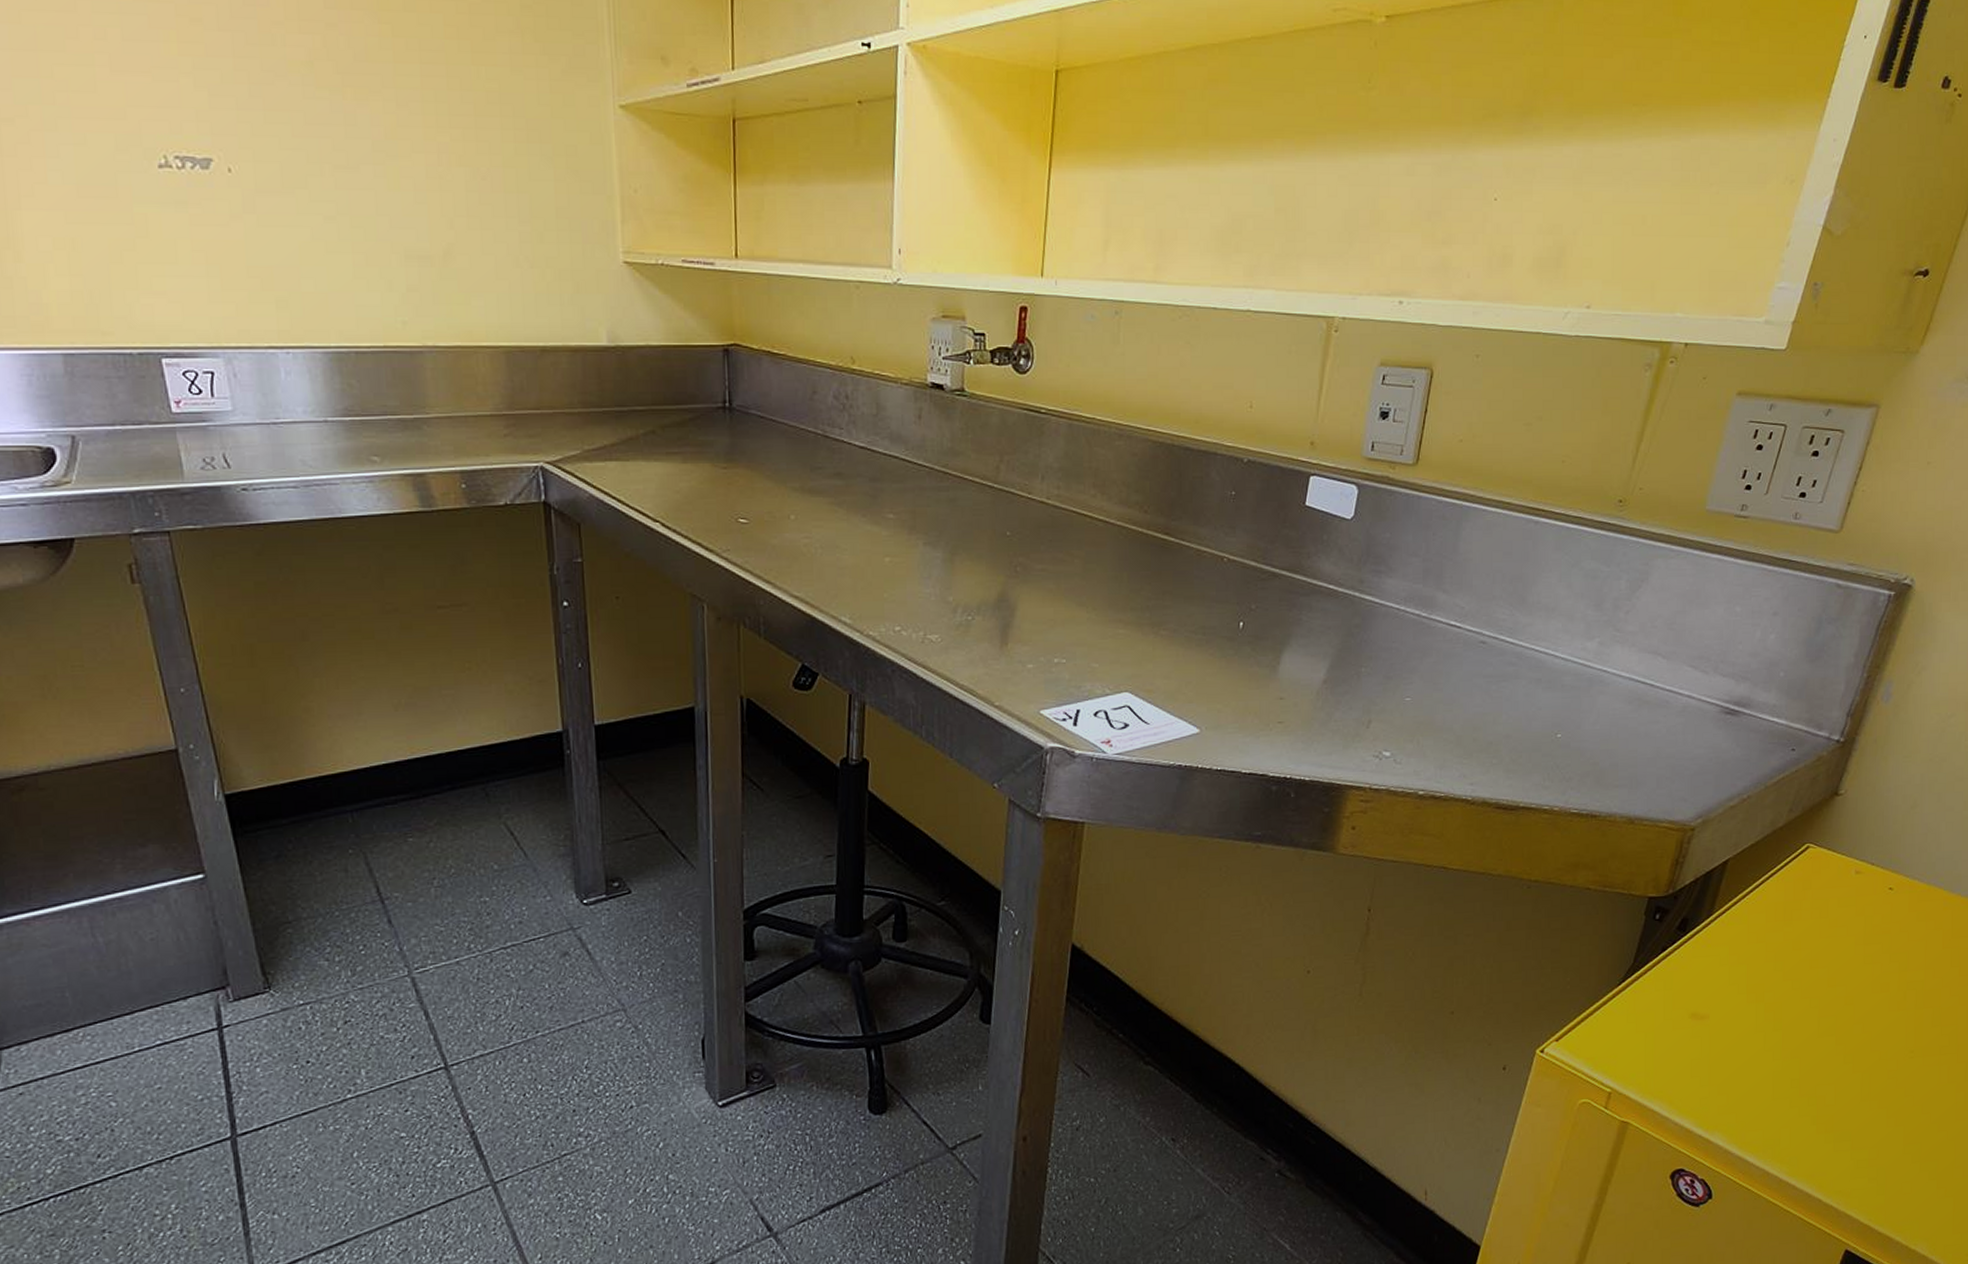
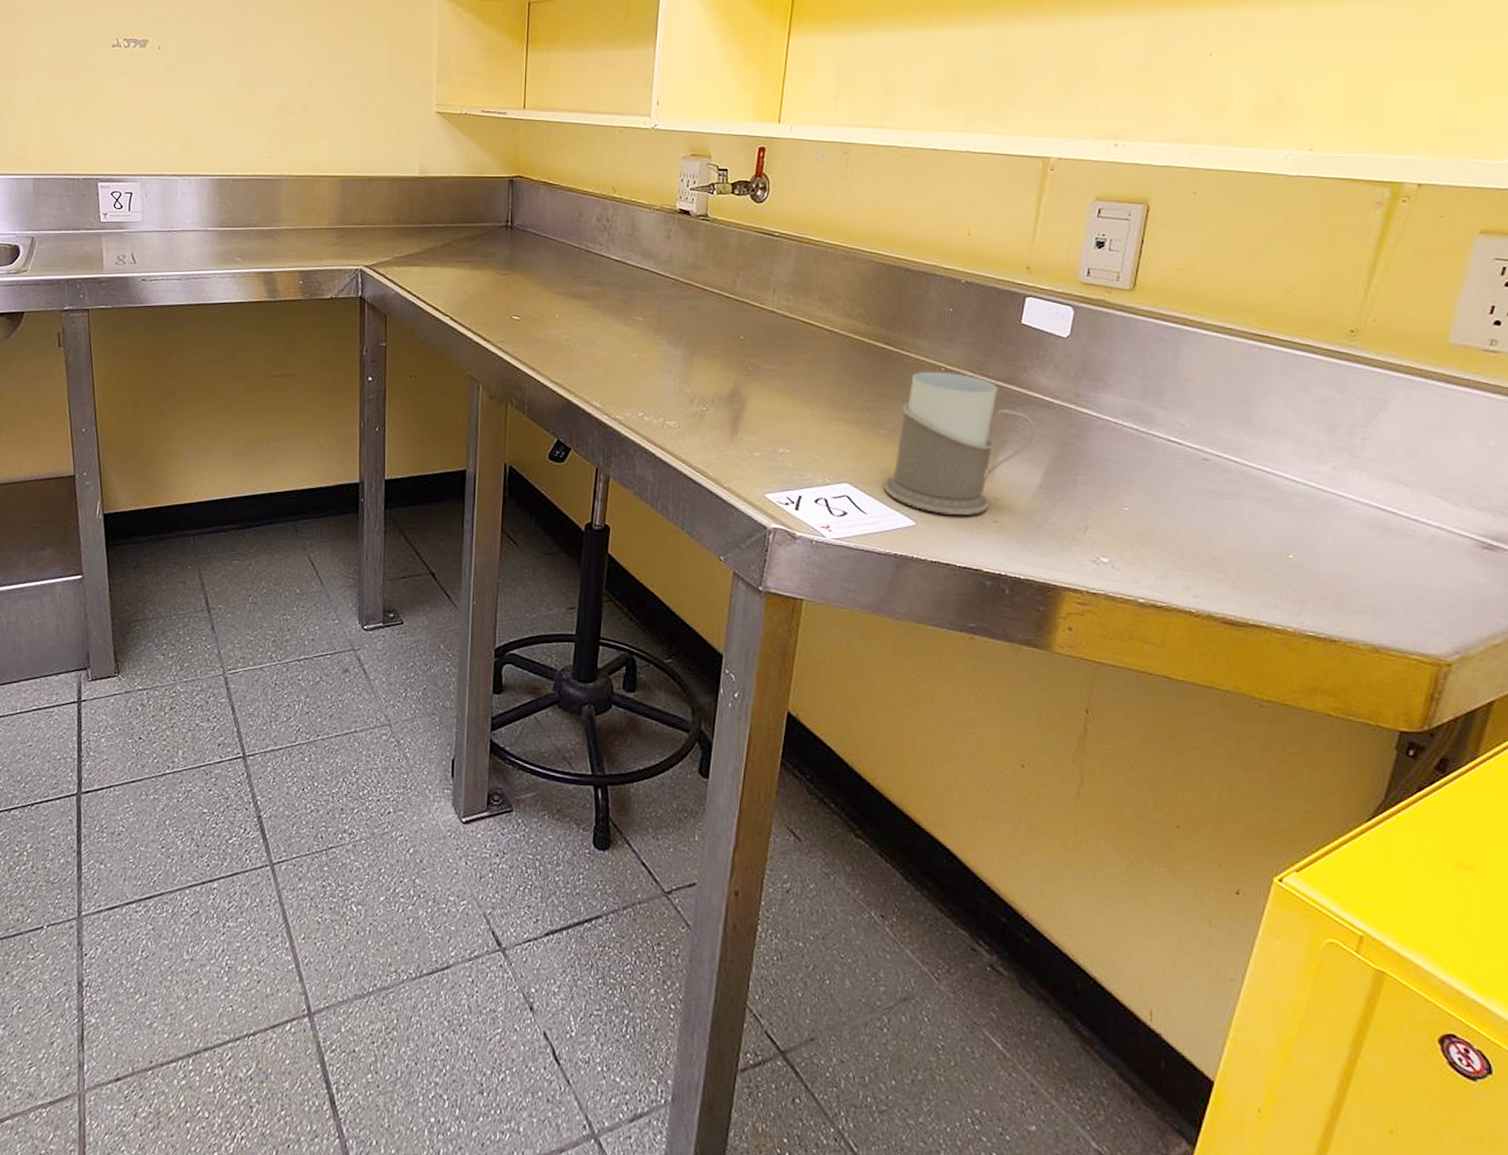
mug: none [1165,563,1321,719] -> present [883,371,1036,516]

